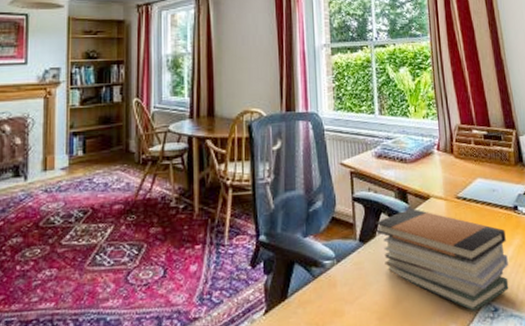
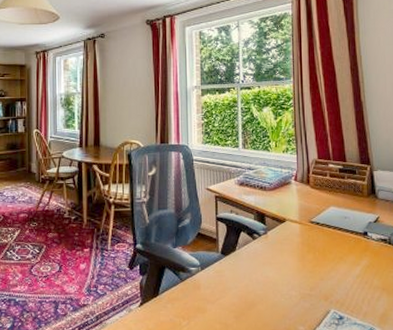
book stack: present [376,208,509,311] -> none [236,228,355,317]

